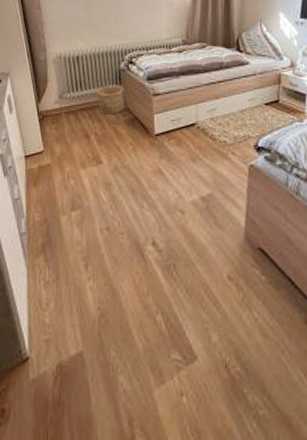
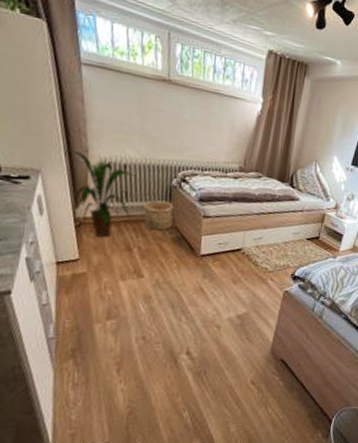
house plant: none [29,51,87,128] -> present [66,149,136,238]

